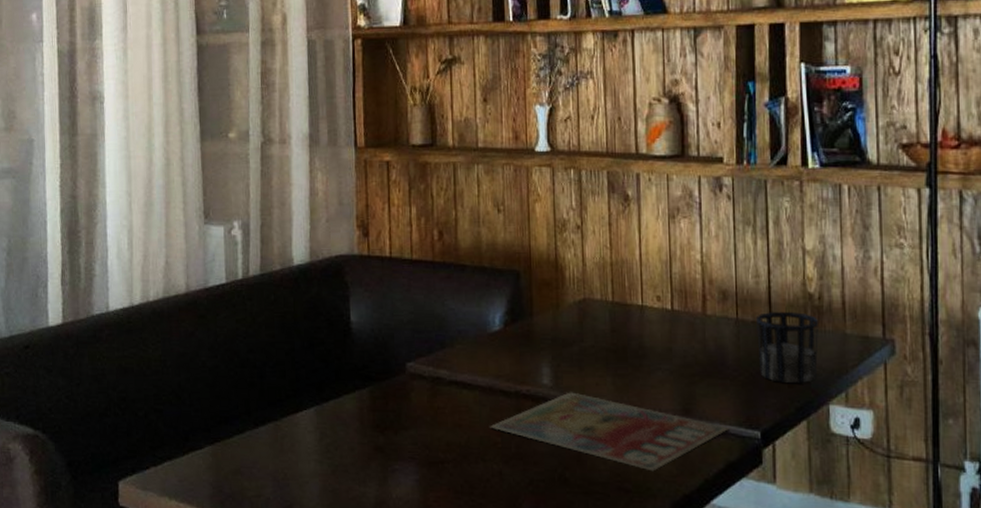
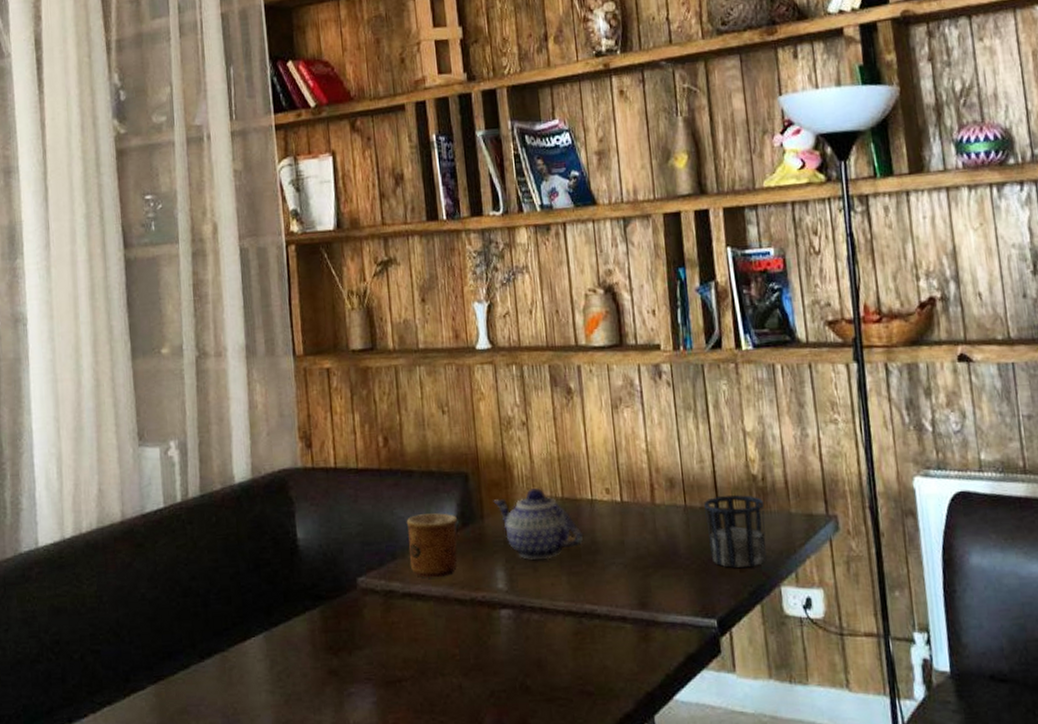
cup: none [456,307,508,369] -> present [406,513,458,578]
magazine: present [489,392,730,472] -> none [445,594,687,671]
teapot: none [543,291,631,360] -> present [493,488,584,560]

